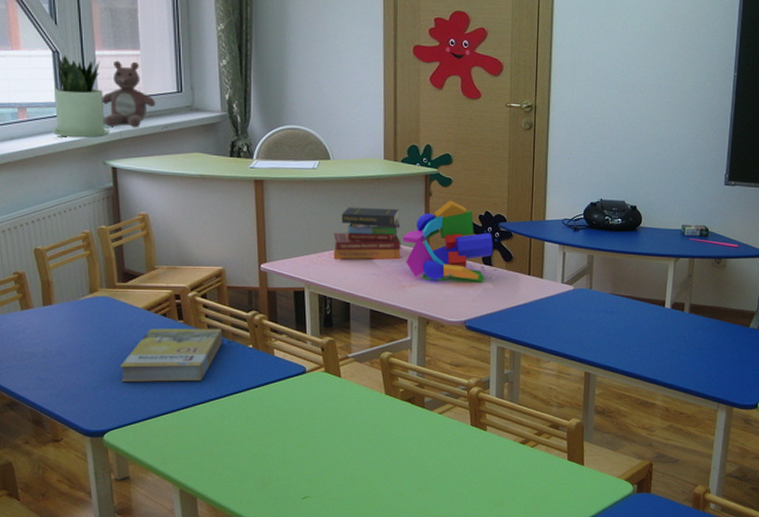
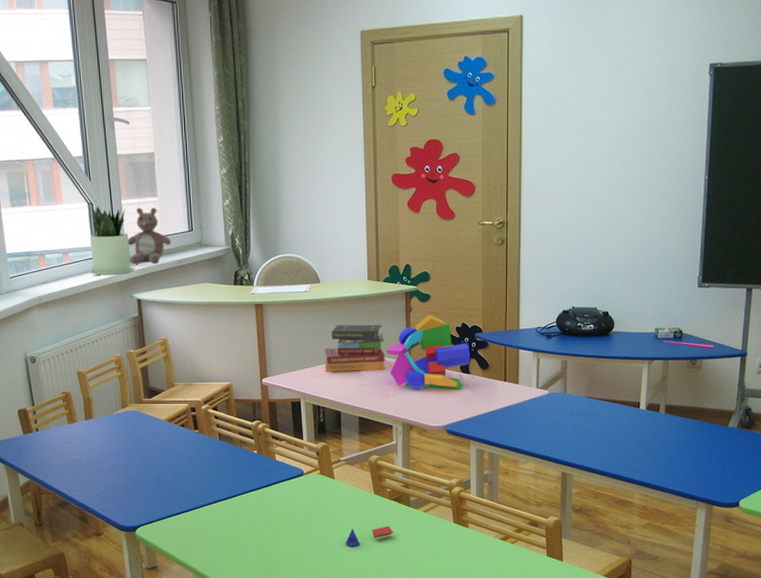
book: present [120,328,223,382] -> none [147,436,232,484]
toy blocks: none [351,429,406,452] -> present [345,526,394,547]

